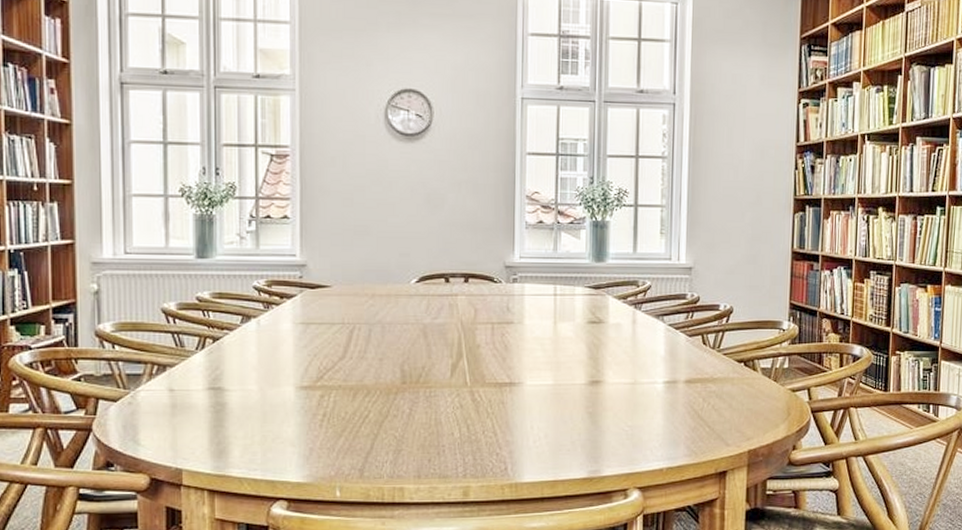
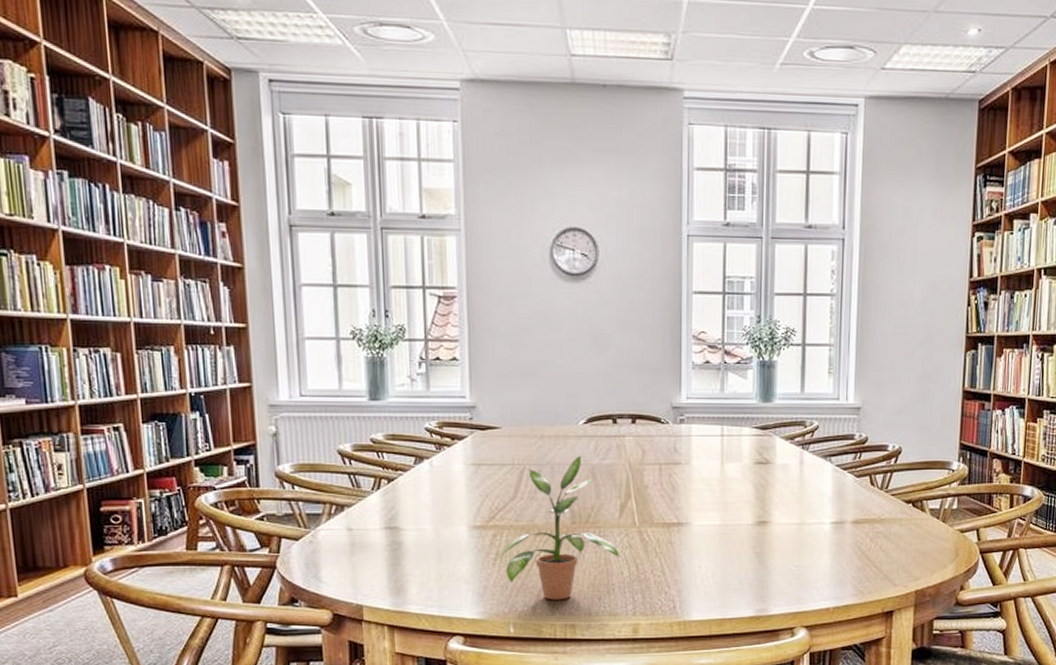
potted plant: none [322,314,451,463] -> present [495,455,620,600]

